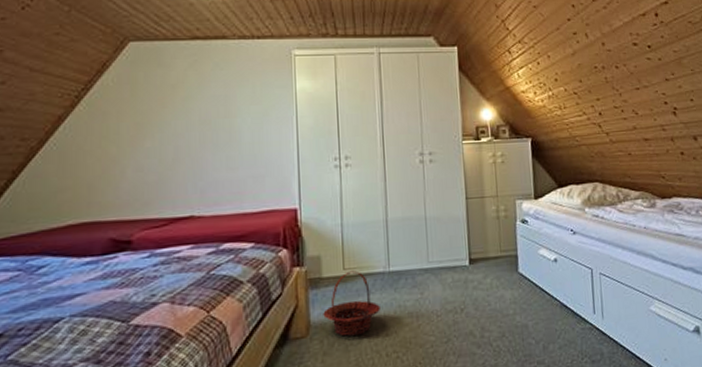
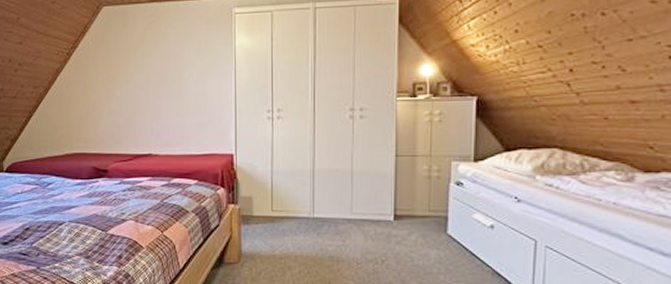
basket: present [323,270,380,337] -> none [253,213,303,268]

